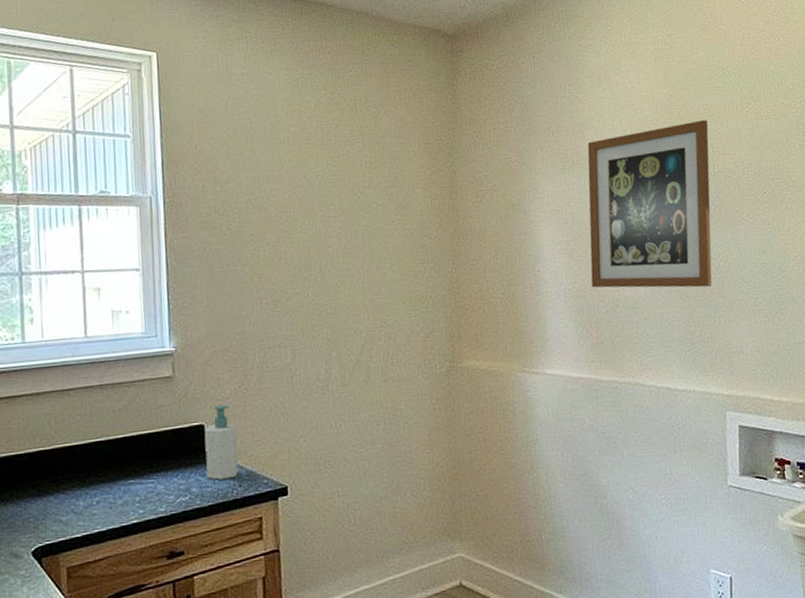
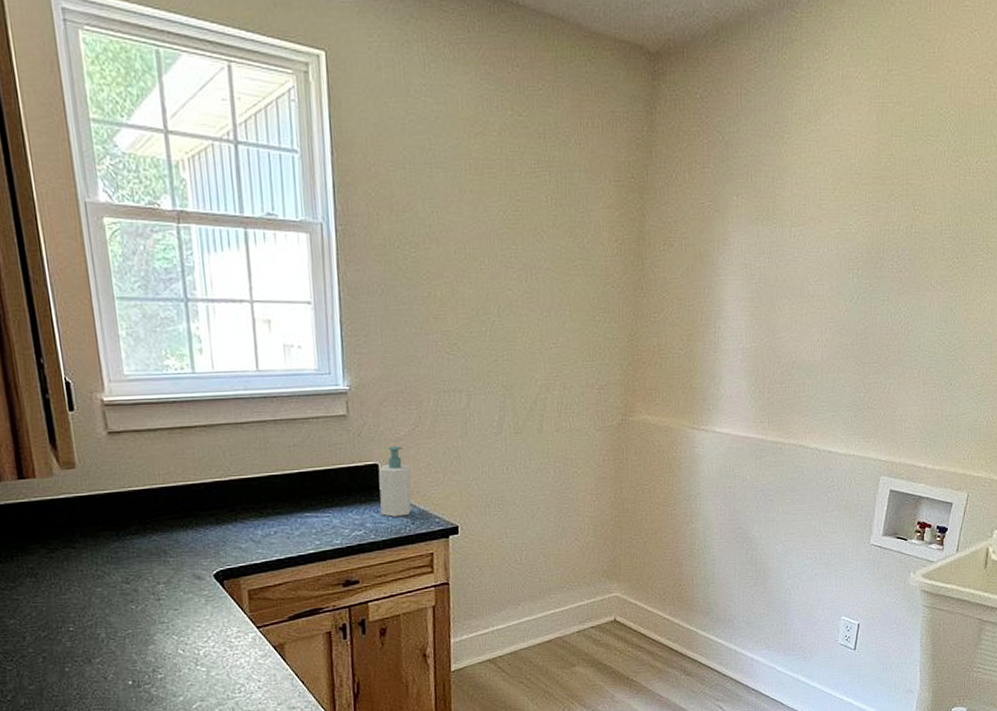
wall art: present [587,120,713,288] -> none [769,173,914,354]

